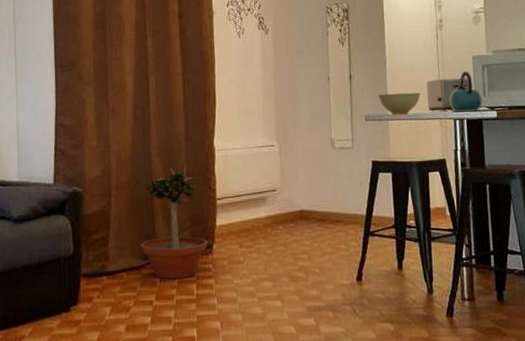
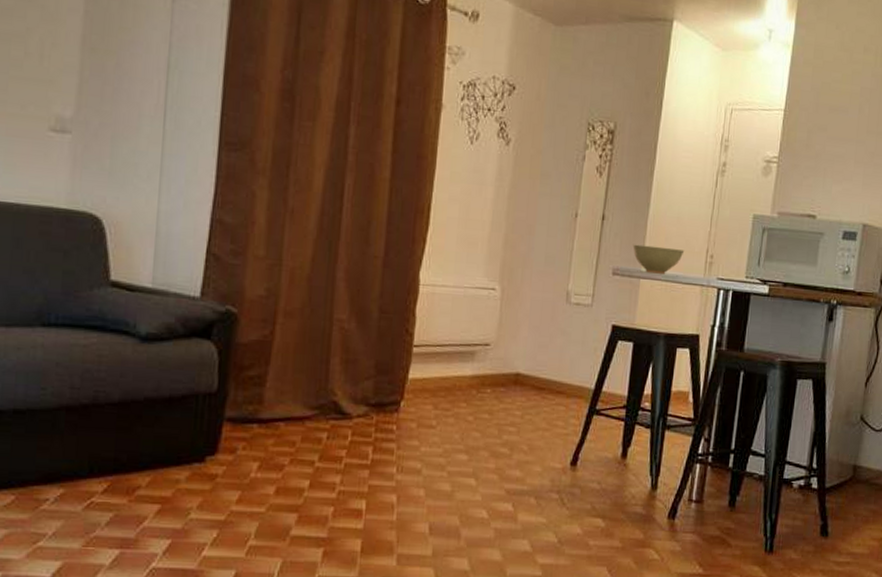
potted tree: present [139,162,208,280] -> none [306,294,396,439]
toaster: present [426,78,469,112] -> none [690,236,744,278]
kettle: present [449,71,483,113] -> none [717,232,756,283]

